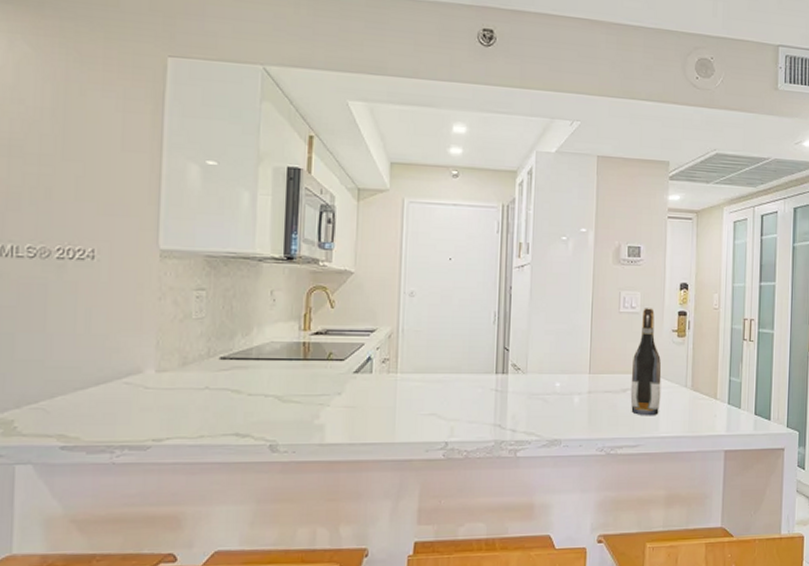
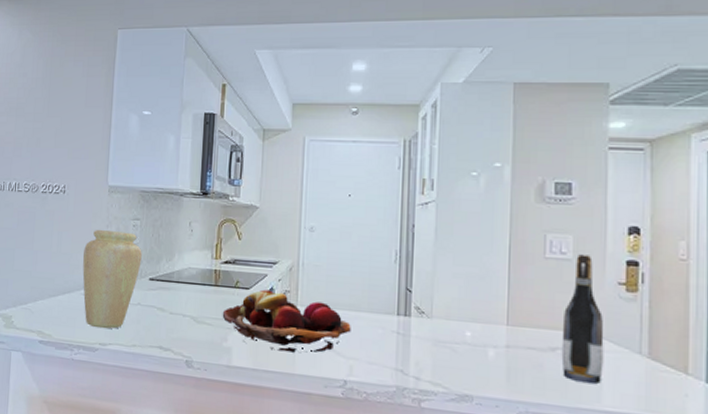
vase: none [125,302,209,422] -> present [82,229,142,329]
fruit basket: none [313,359,452,422] -> present [222,289,351,353]

